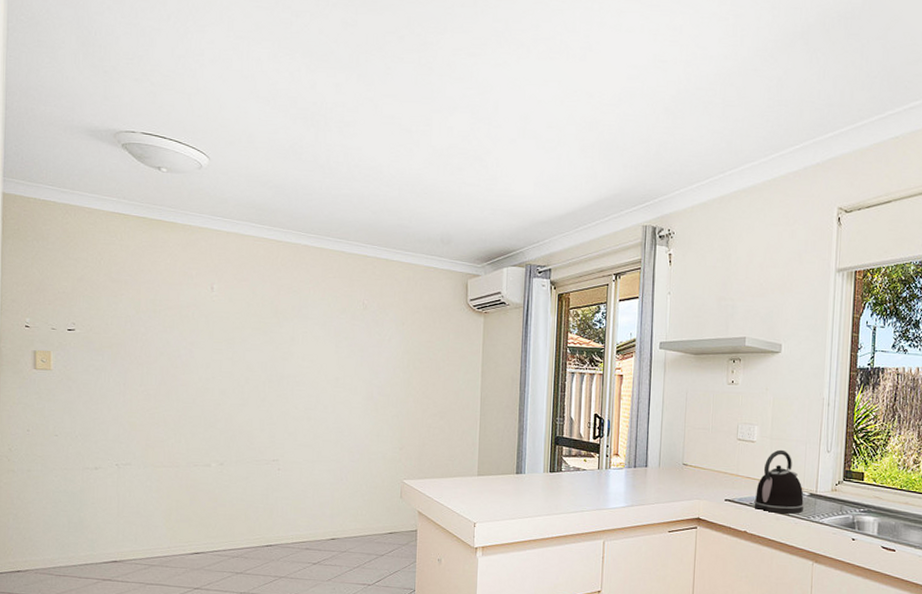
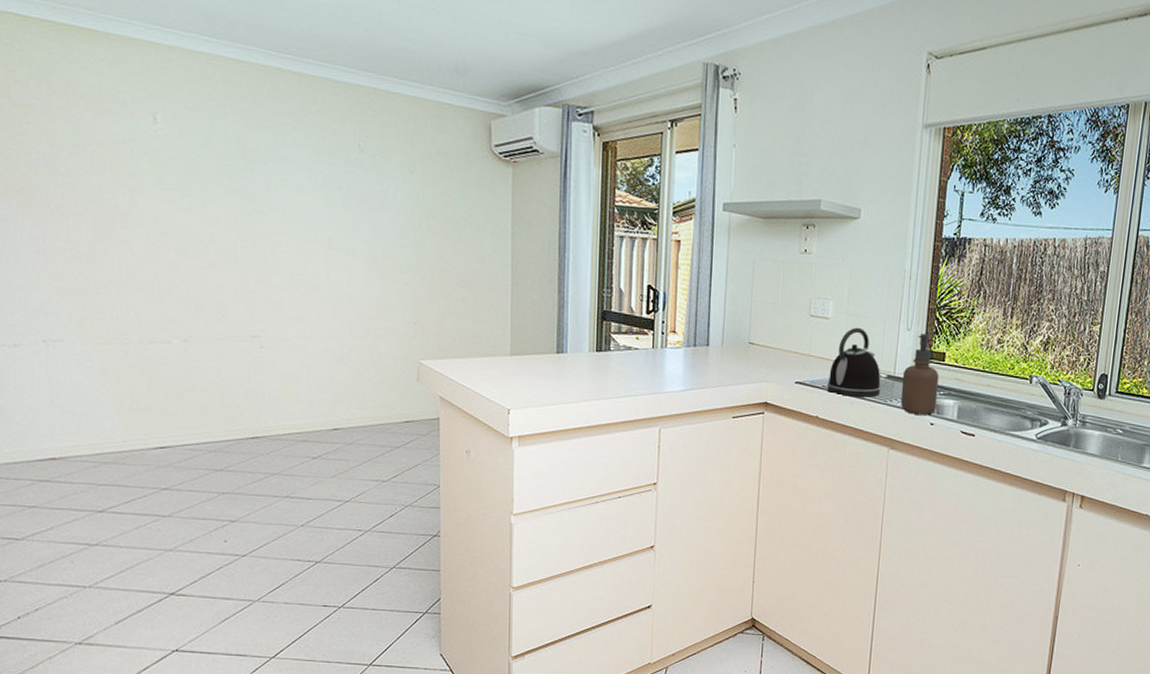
soap dispenser: none [822,455,859,531] -> present [900,334,939,415]

